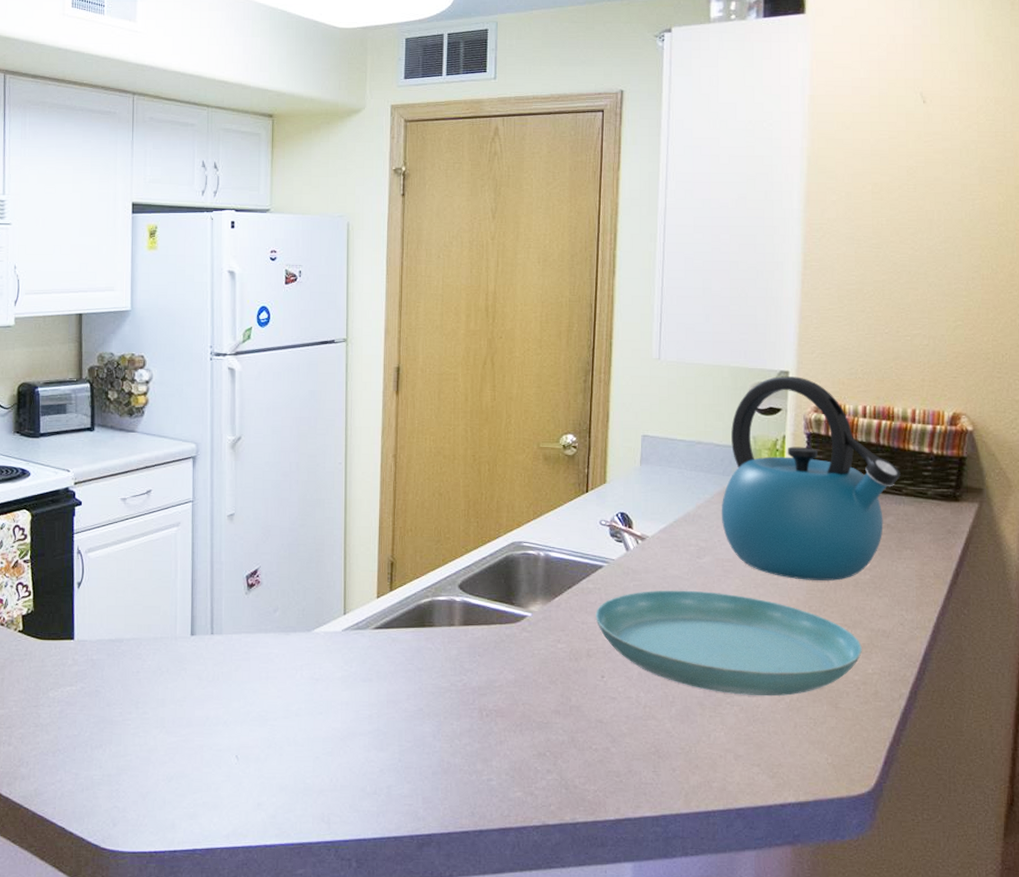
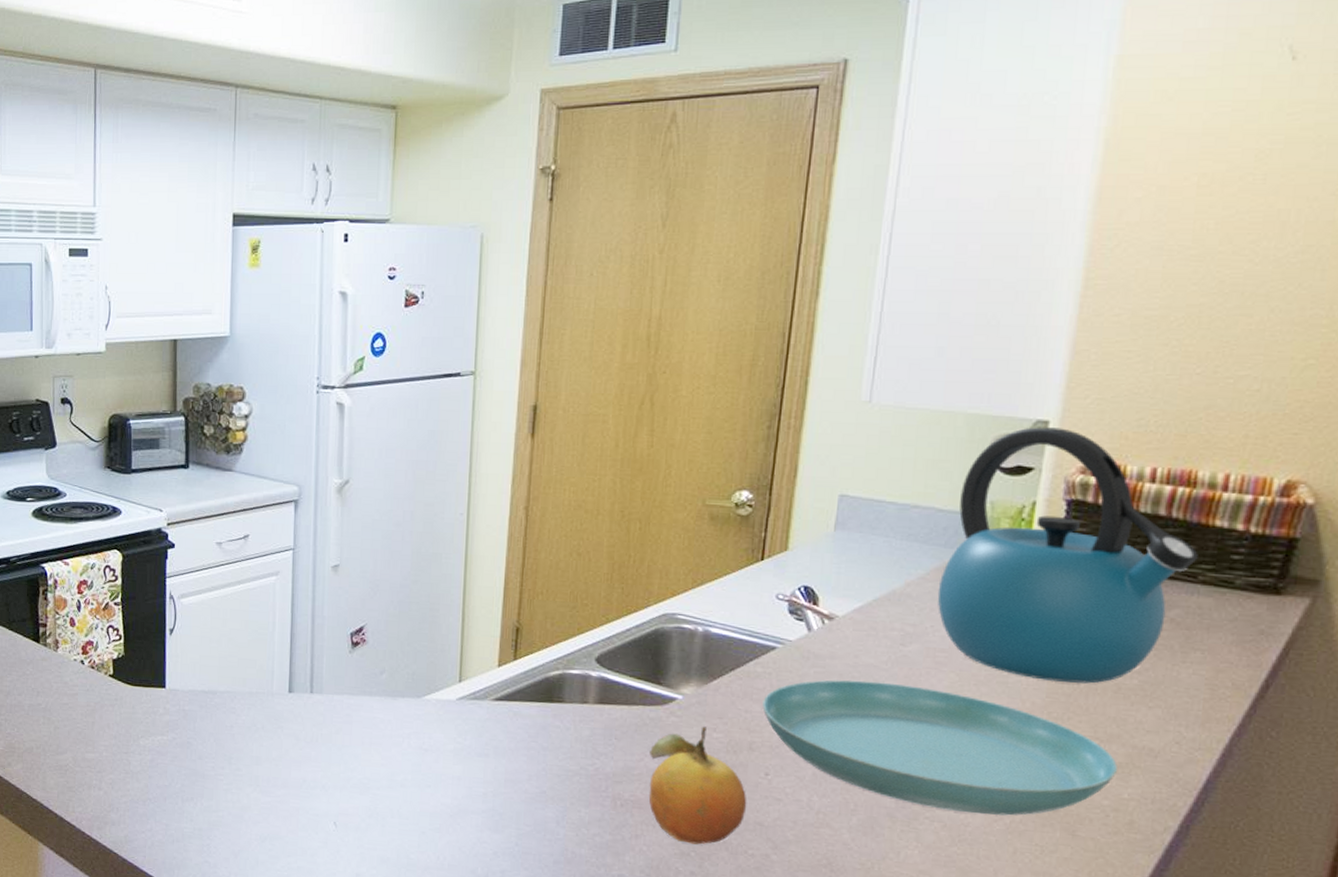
fruit: none [508,639,589,745] -> present [648,726,747,845]

